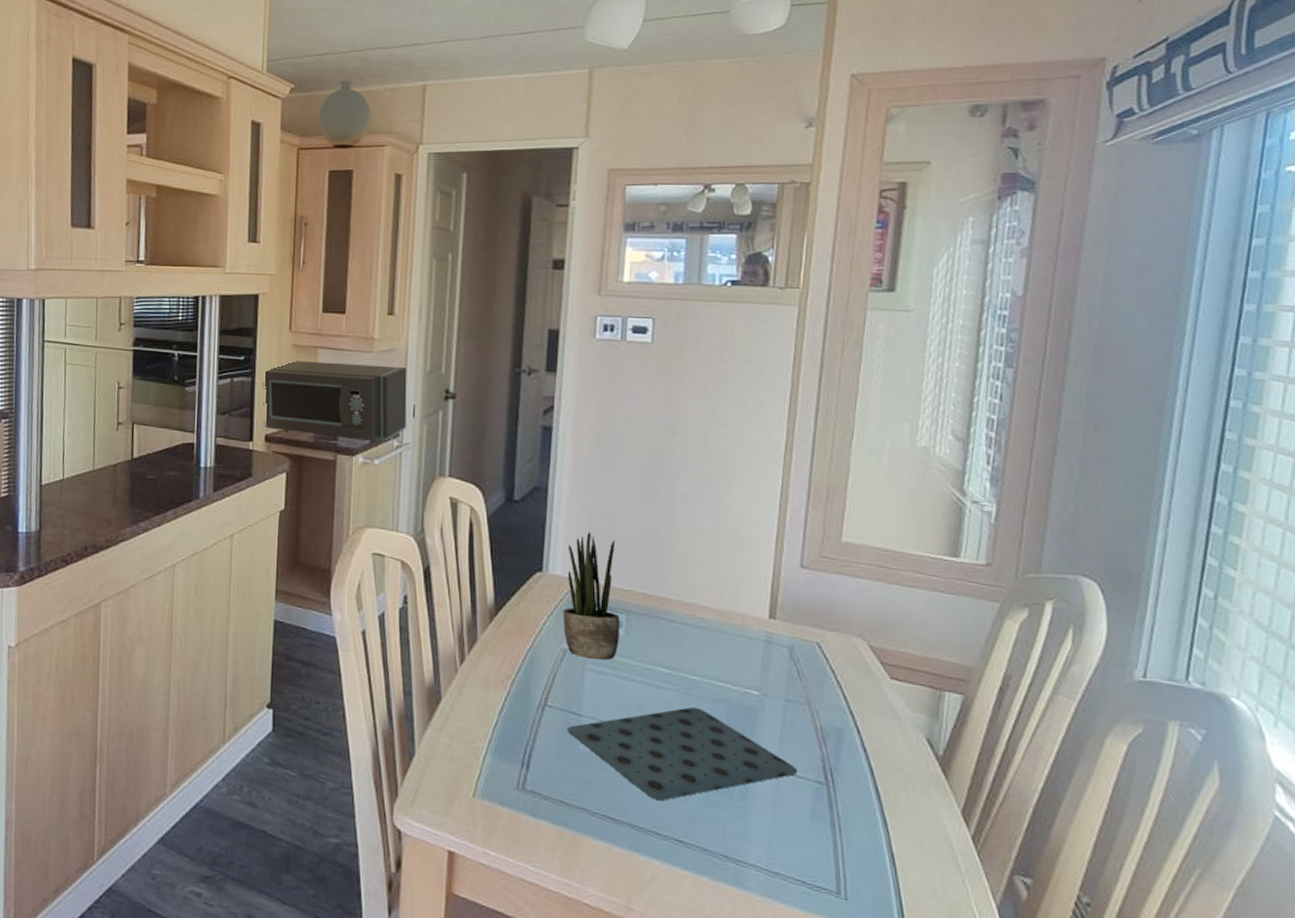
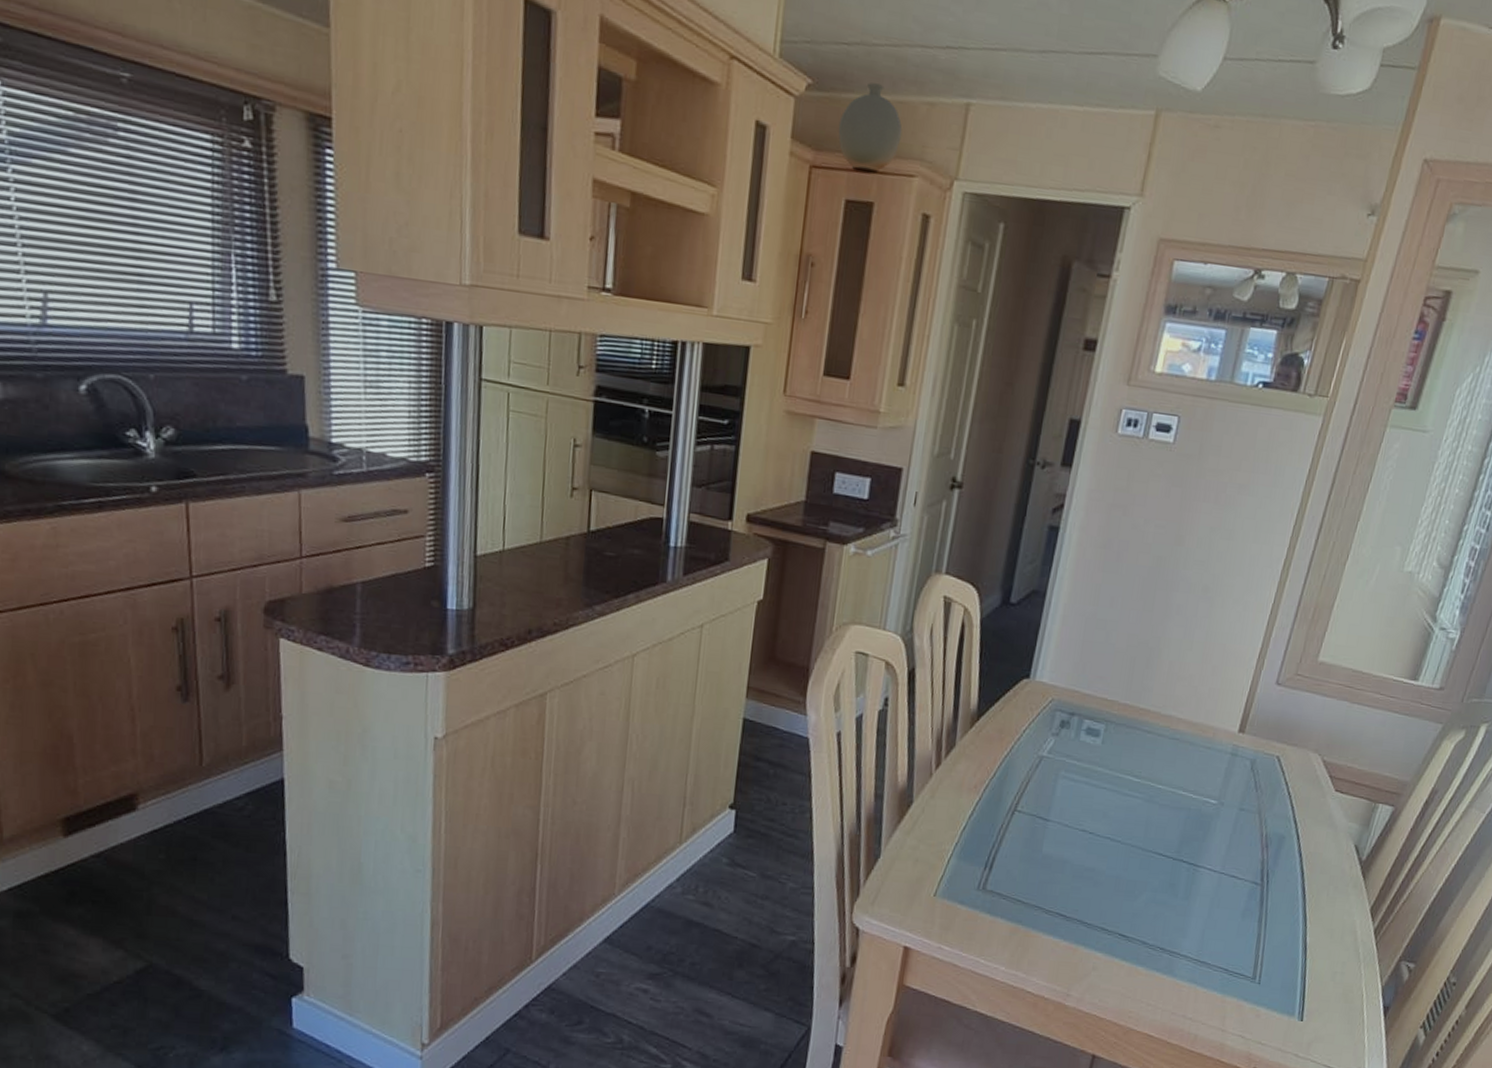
microwave: present [262,361,407,444] -> none [746,431,913,532]
potted plant: present [563,532,619,661] -> none [1042,639,1106,769]
placemat: present [568,707,798,800] -> none [1034,814,1239,899]

